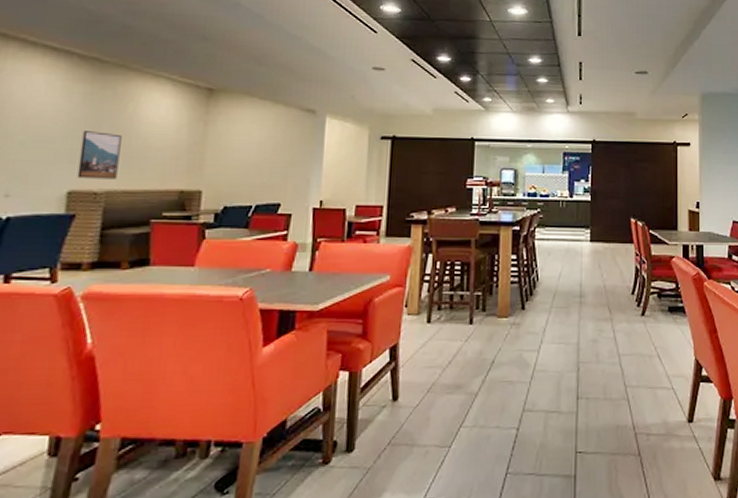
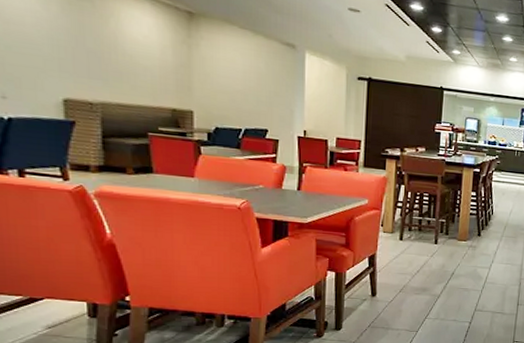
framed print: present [77,131,122,179] -> none [68,41,109,92]

